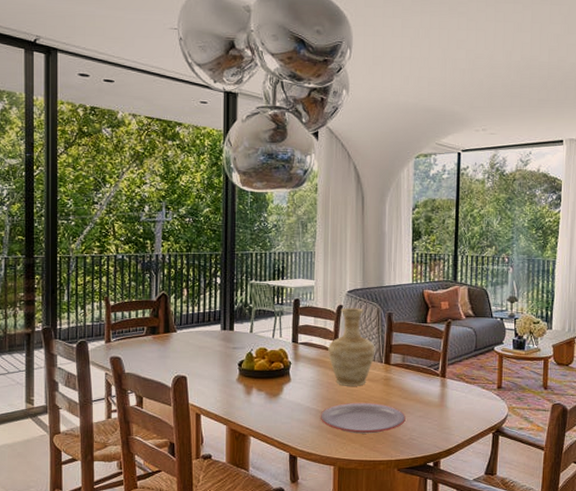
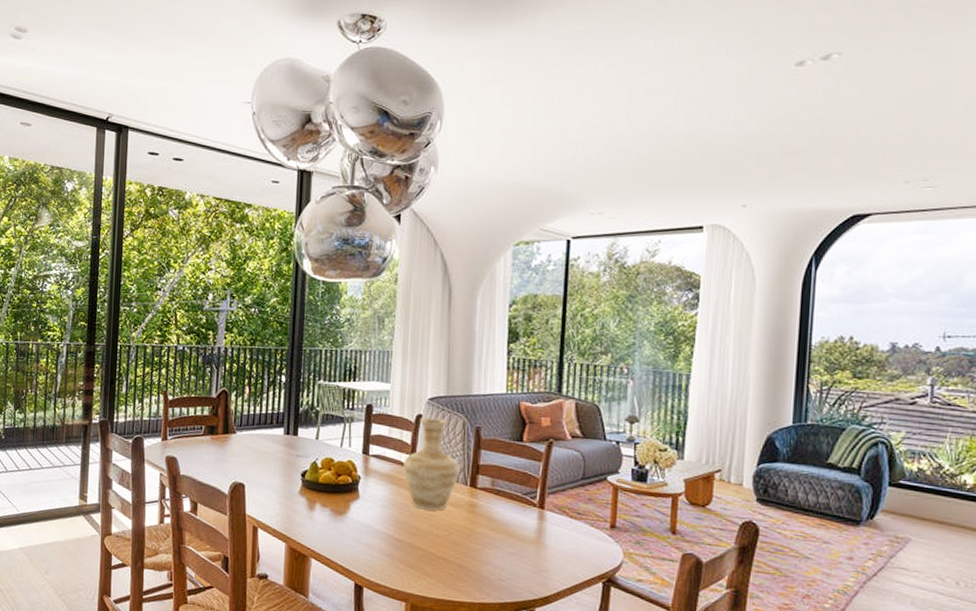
plate: present [320,402,406,434] -> none [391,529,494,569]

